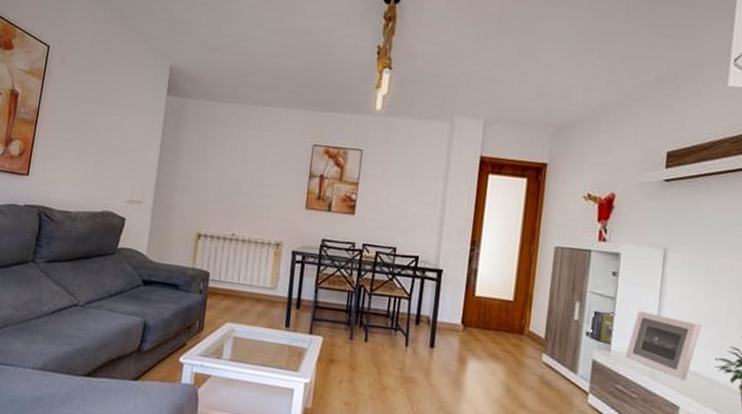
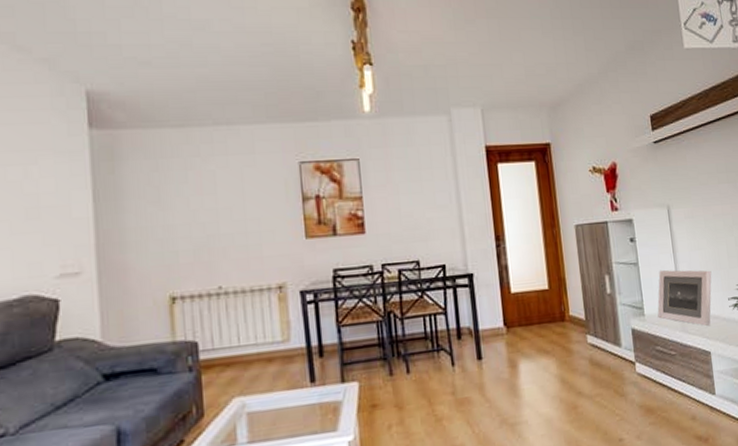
books: present [586,310,617,343] -> none [620,278,643,310]

